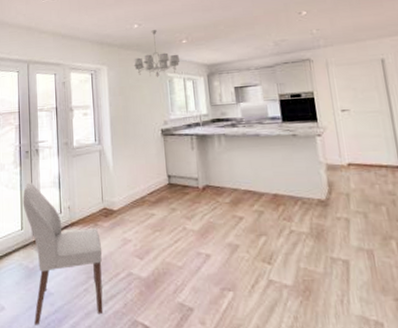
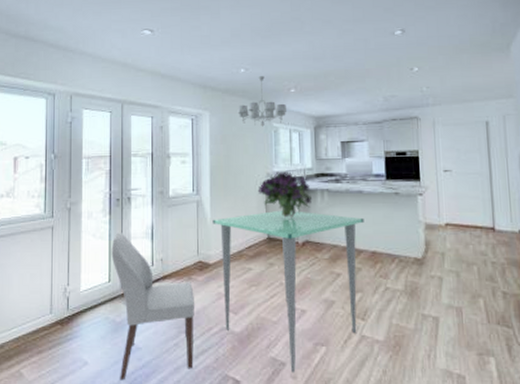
dining table: none [115,156,264,319] -> present [212,210,364,373]
bouquet: none [156,118,210,164] -> present [257,171,313,219]

